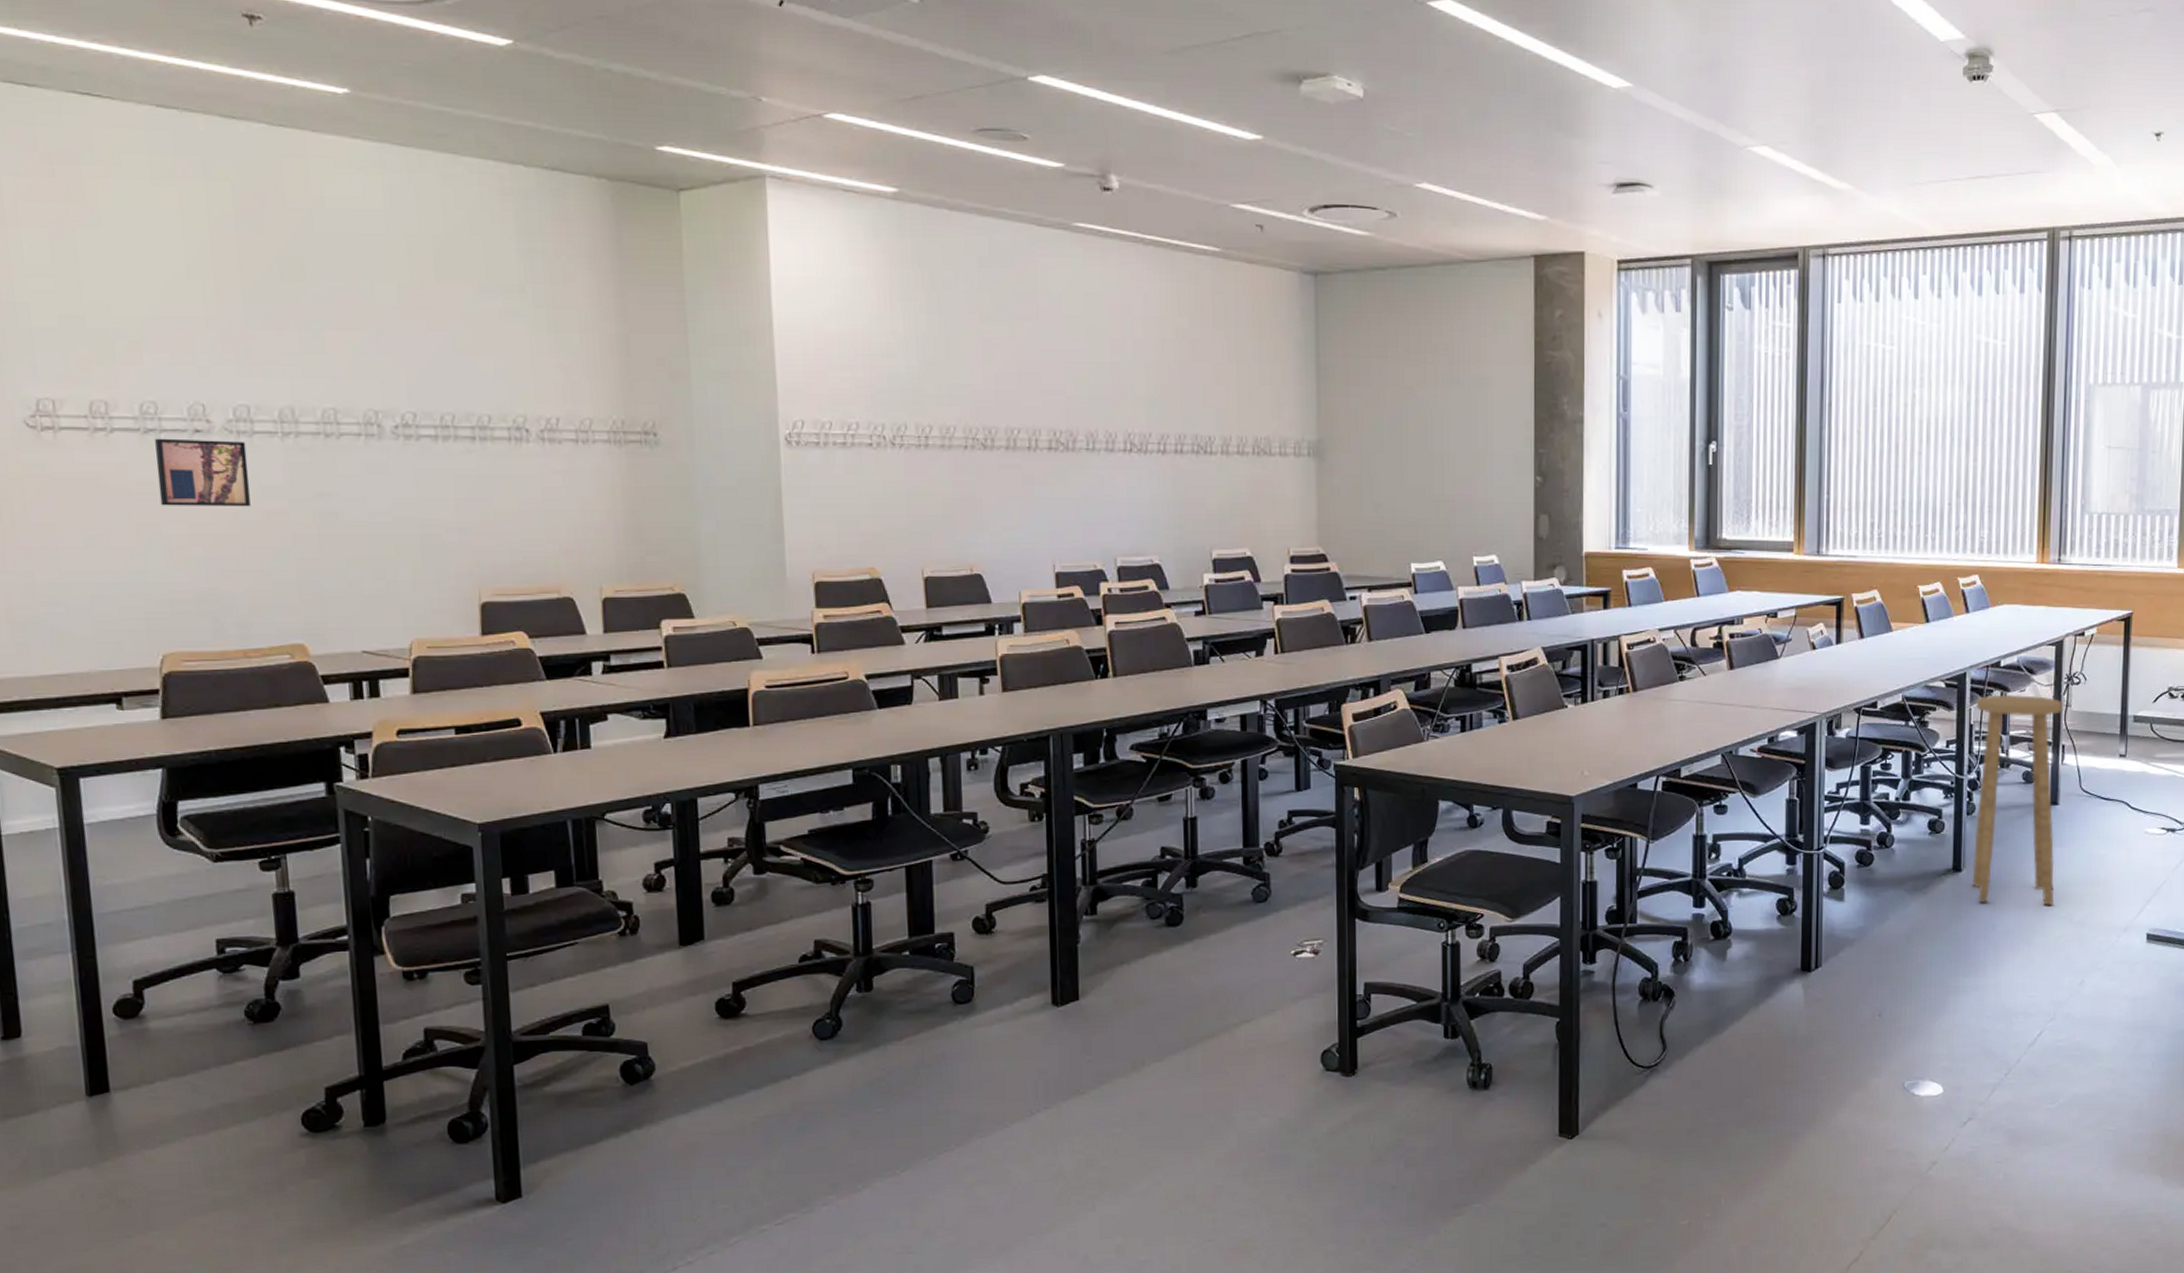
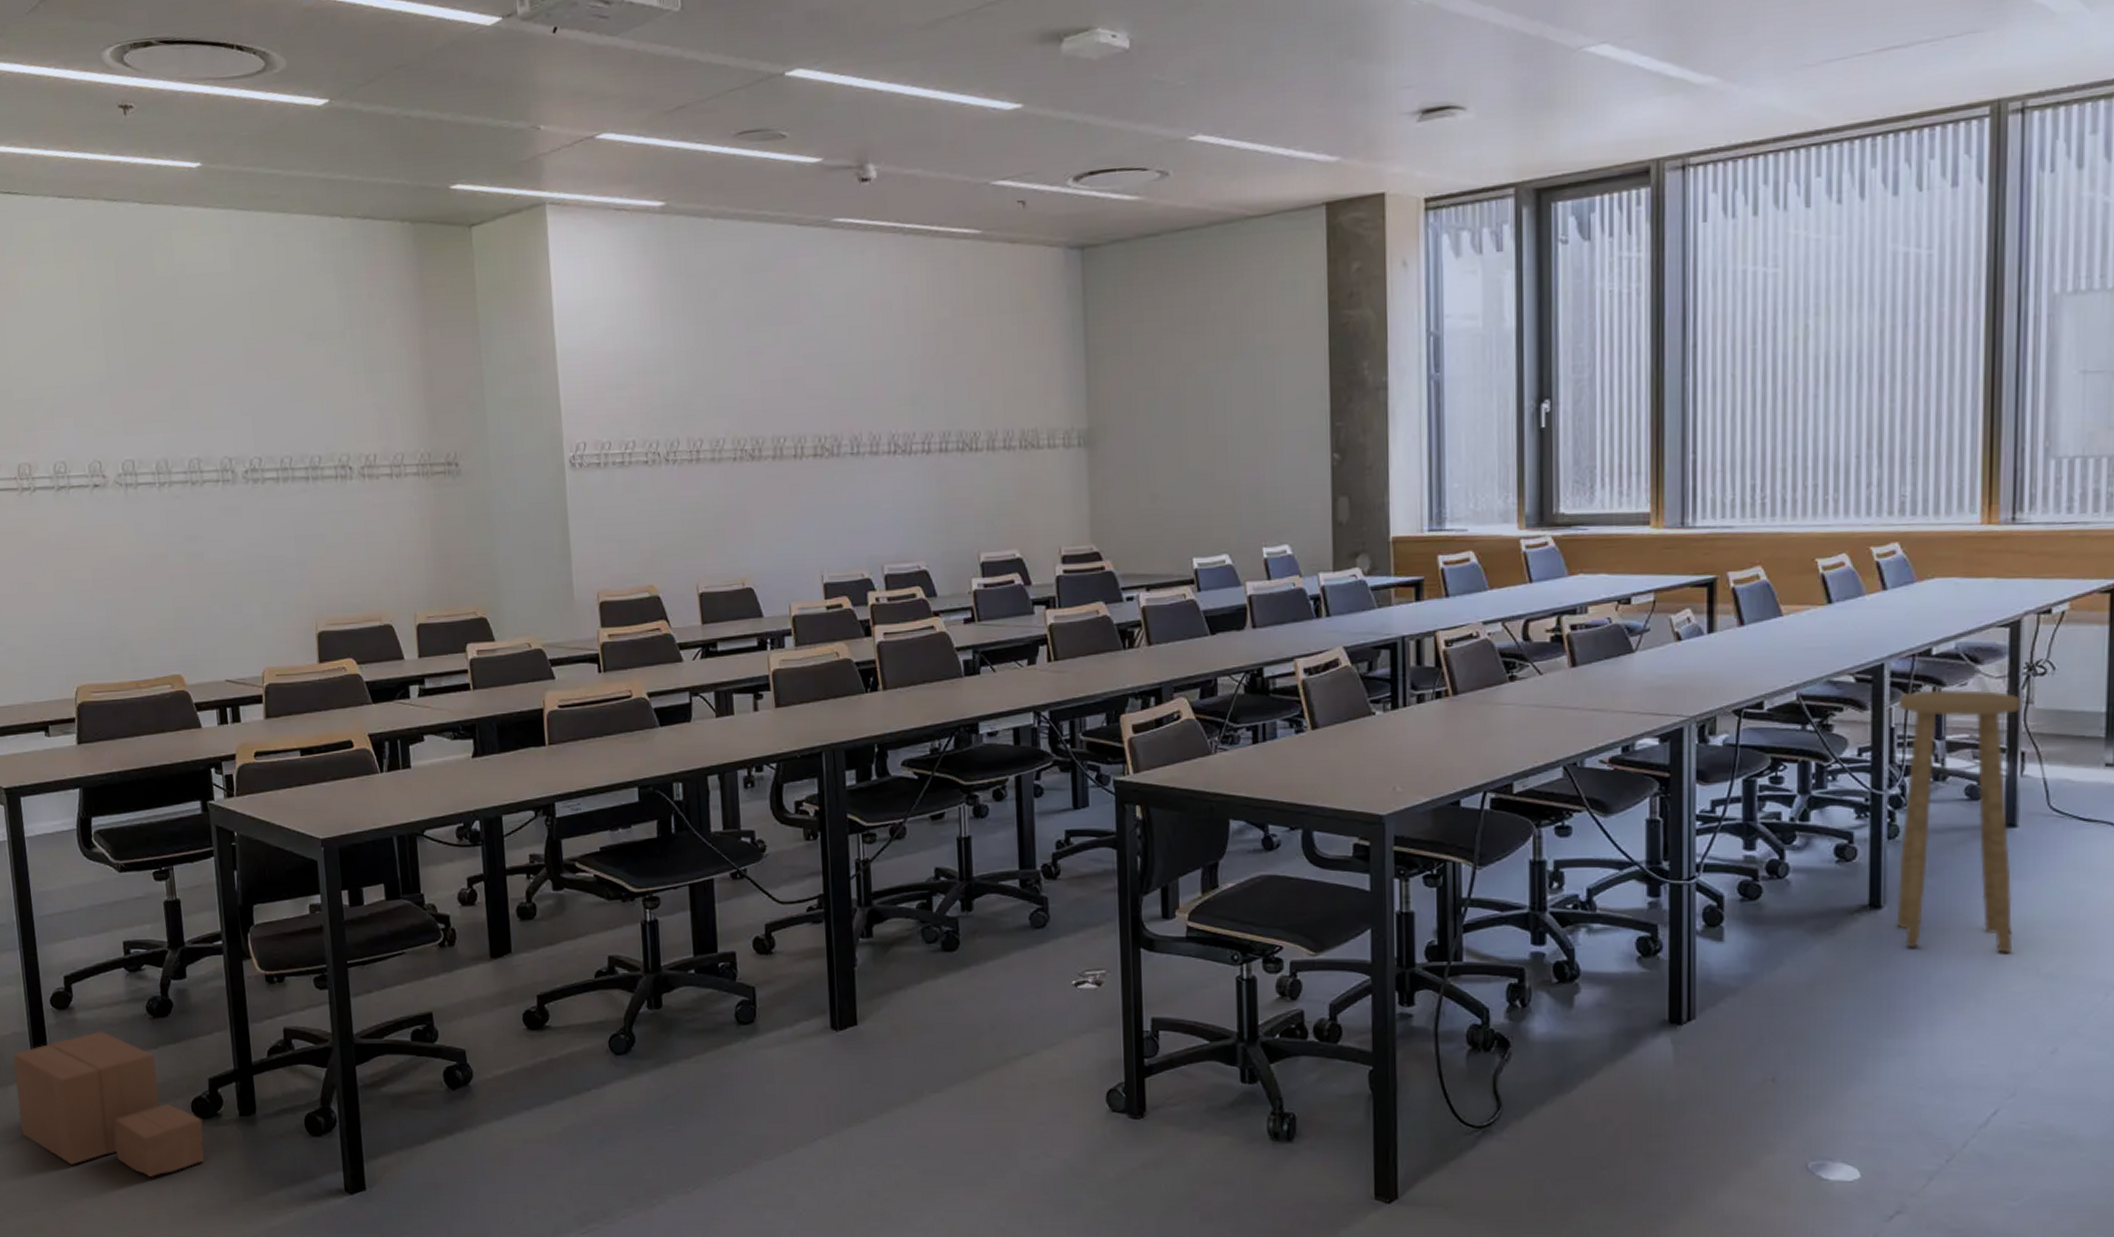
cardboard box: none [57,1041,318,1201] -> present [12,1031,205,1177]
wall art: present [155,438,251,507] -> none [66,493,137,554]

